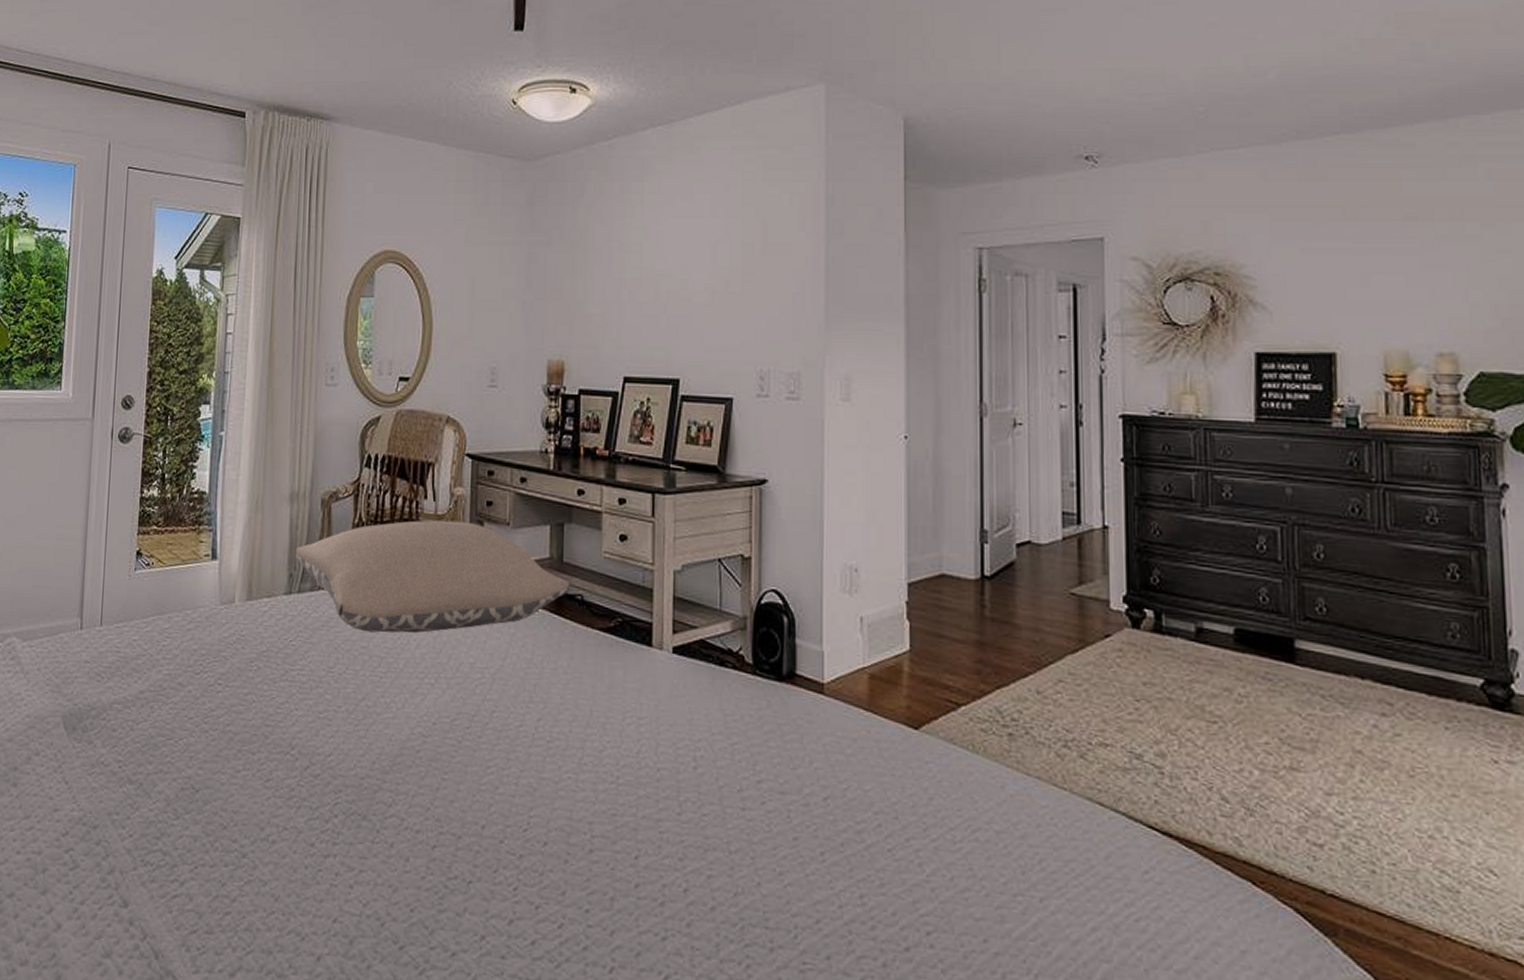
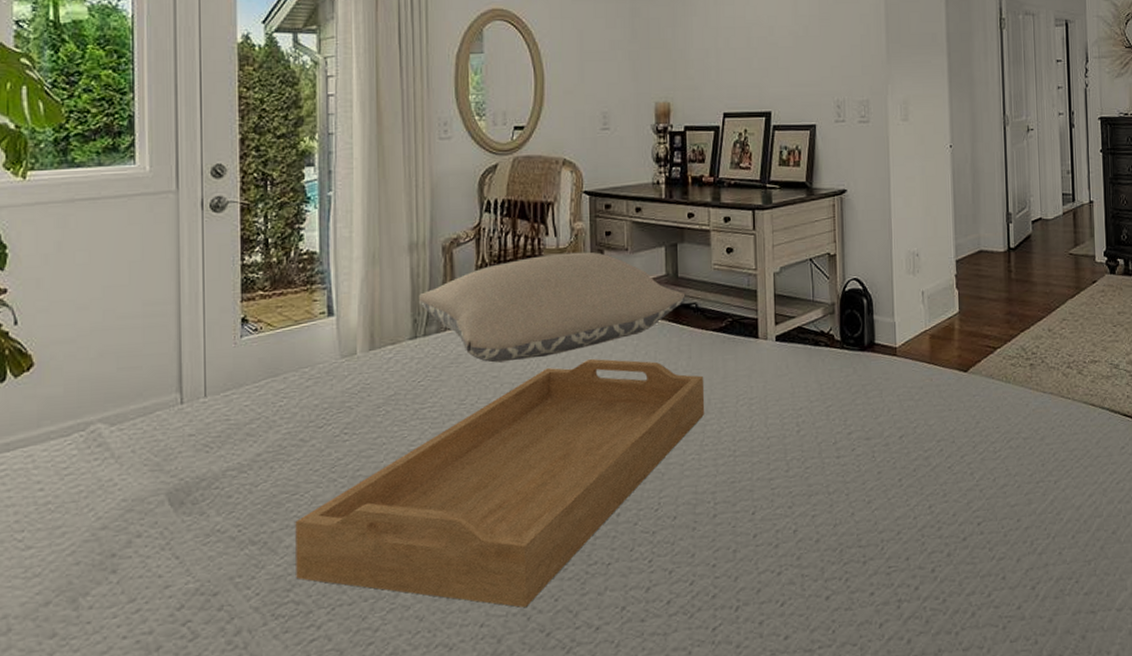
serving tray: none [165,643,587,912] -> present [295,359,705,608]

